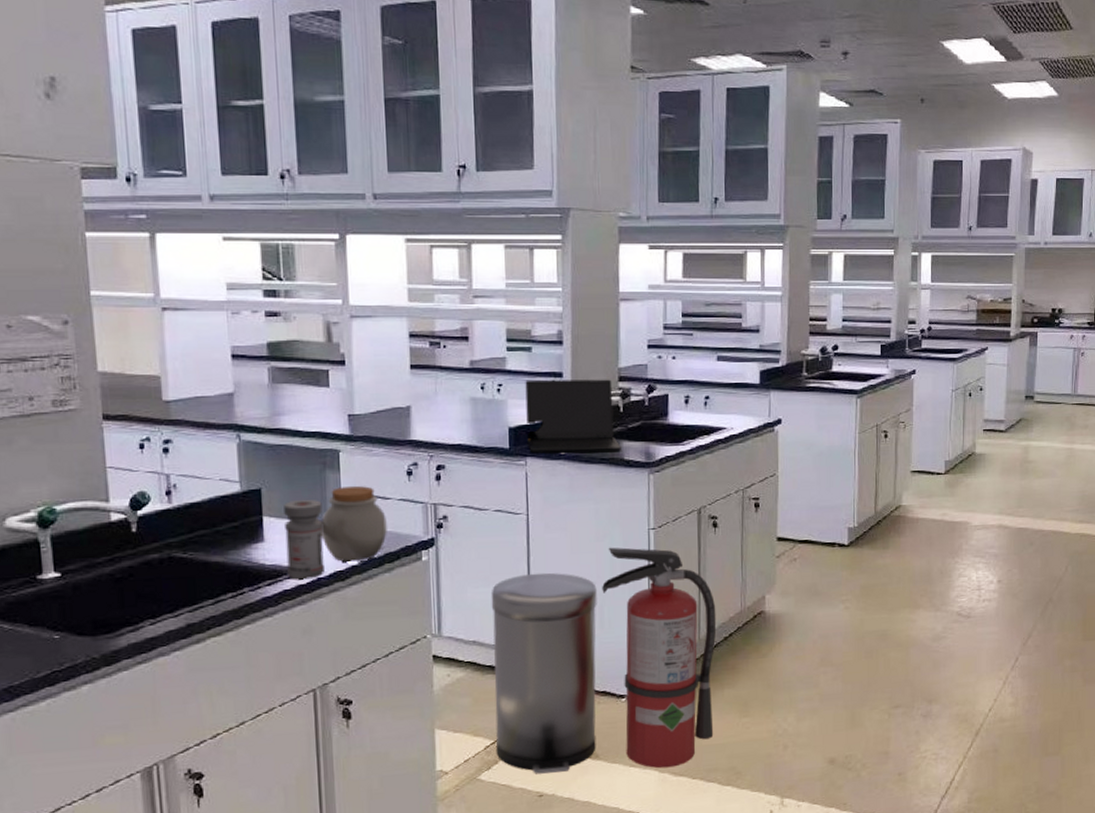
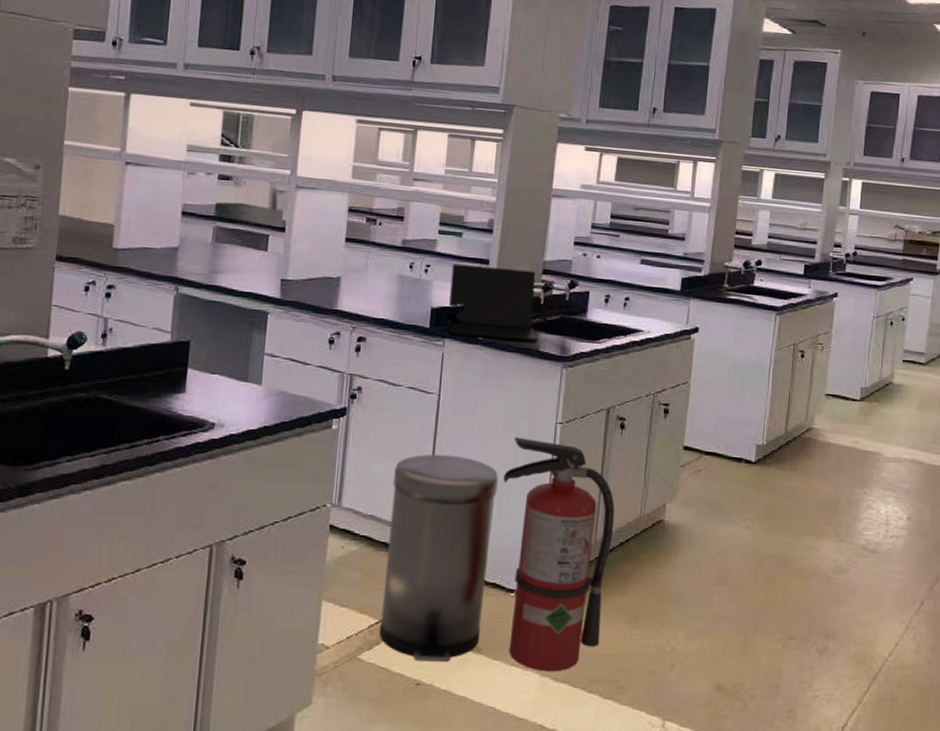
medicine bottle: present [284,499,324,580] -> none [201,355,245,435]
jar: present [320,485,388,562] -> none [239,347,305,423]

